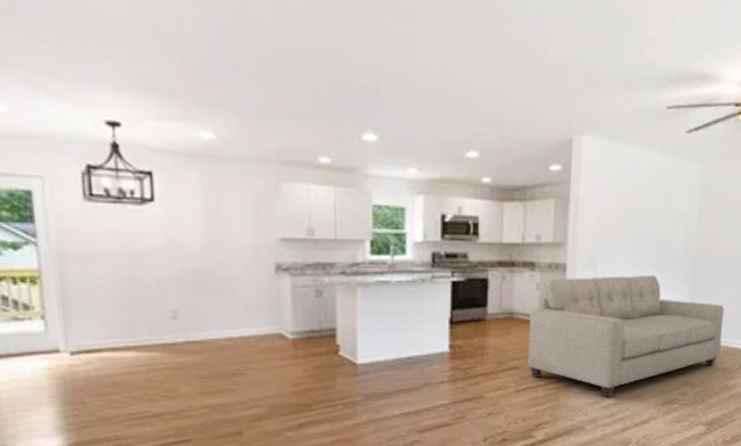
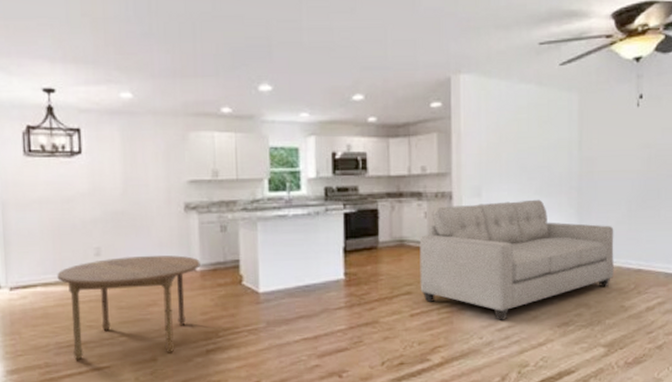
dining table: none [127,320,293,433] -> present [57,255,200,360]

